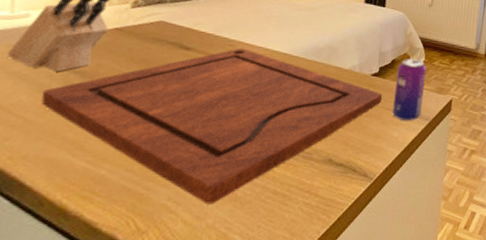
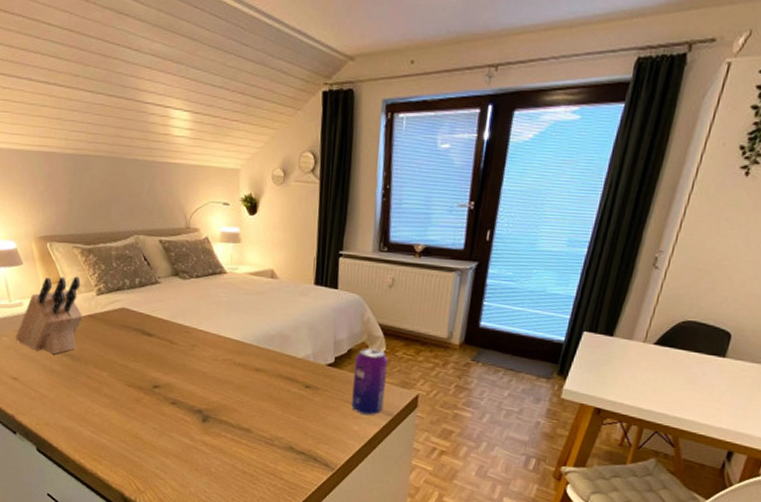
cutting board: present [41,48,382,205] -> none [47,334,339,476]

